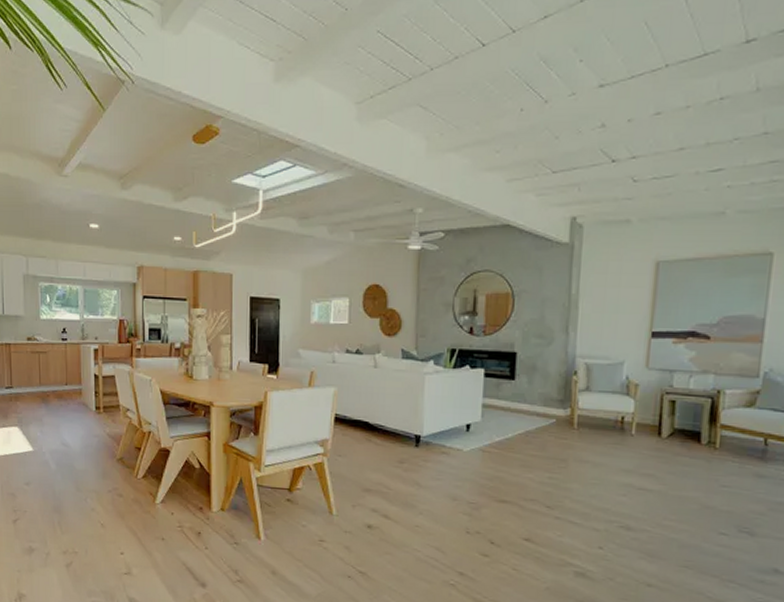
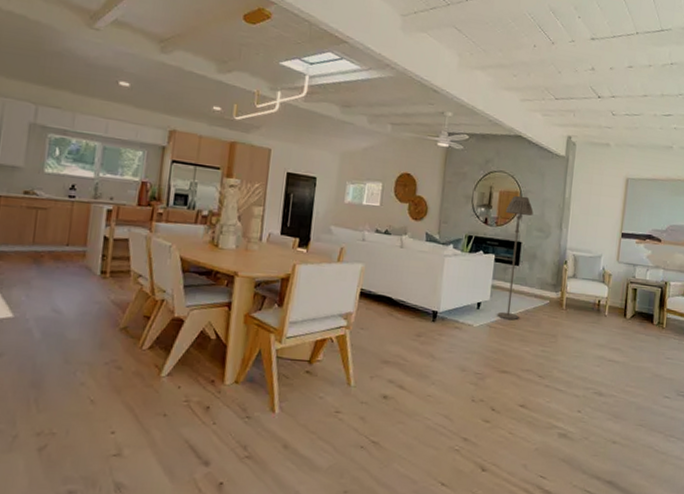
floor lamp: none [491,297,530,443] -> present [497,195,534,320]

